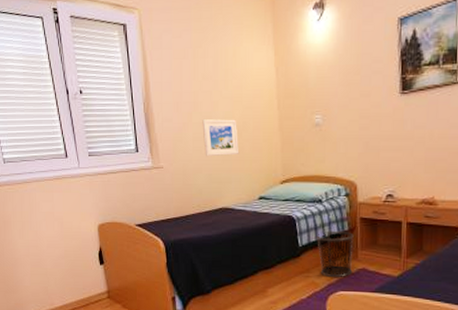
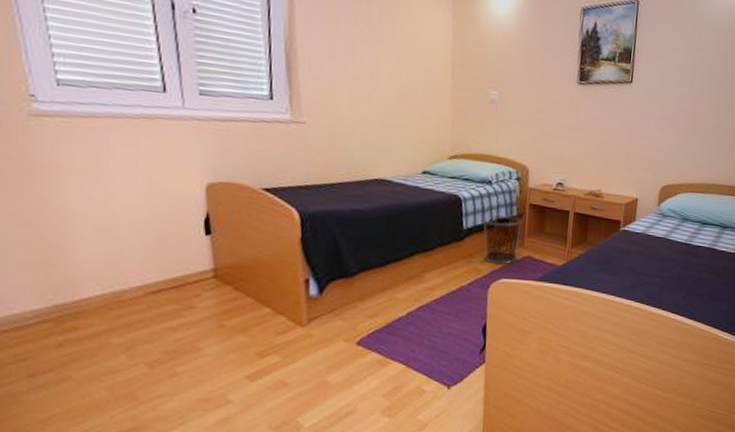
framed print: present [202,119,240,157] -> none [360,74,404,121]

